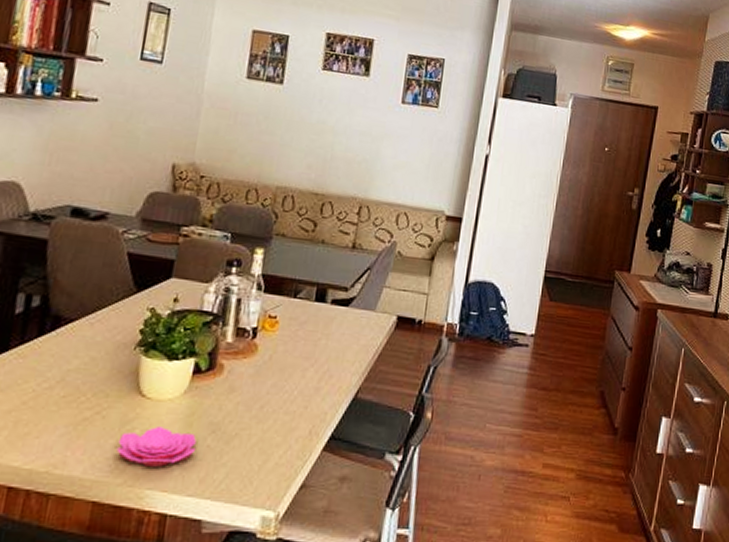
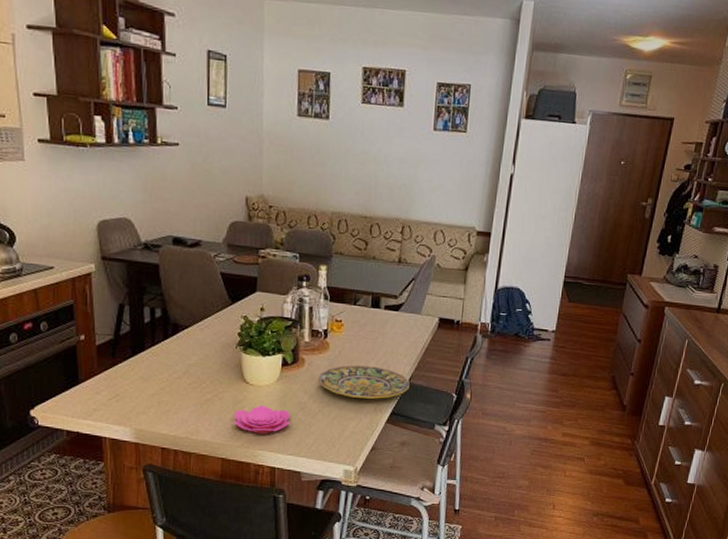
plate: none [239,373,357,419] -> present [318,365,410,399]

